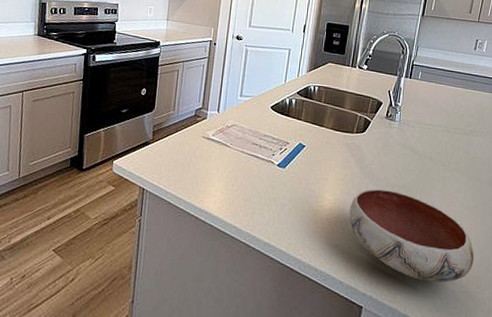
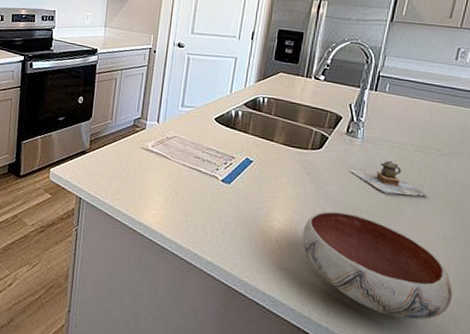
teapot: none [389,140,453,172] -> present [350,160,428,197]

